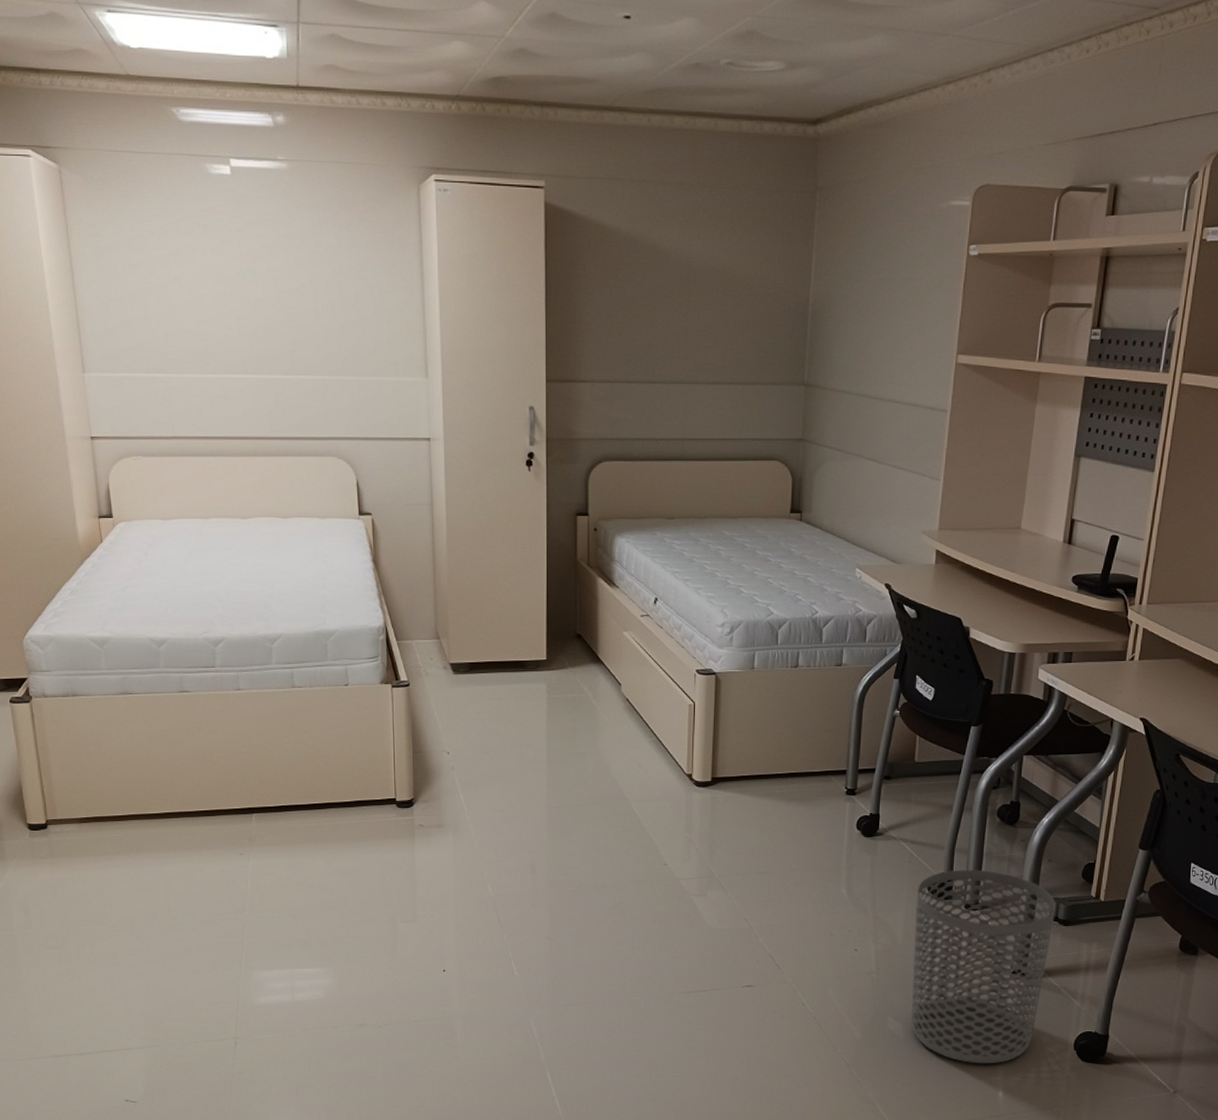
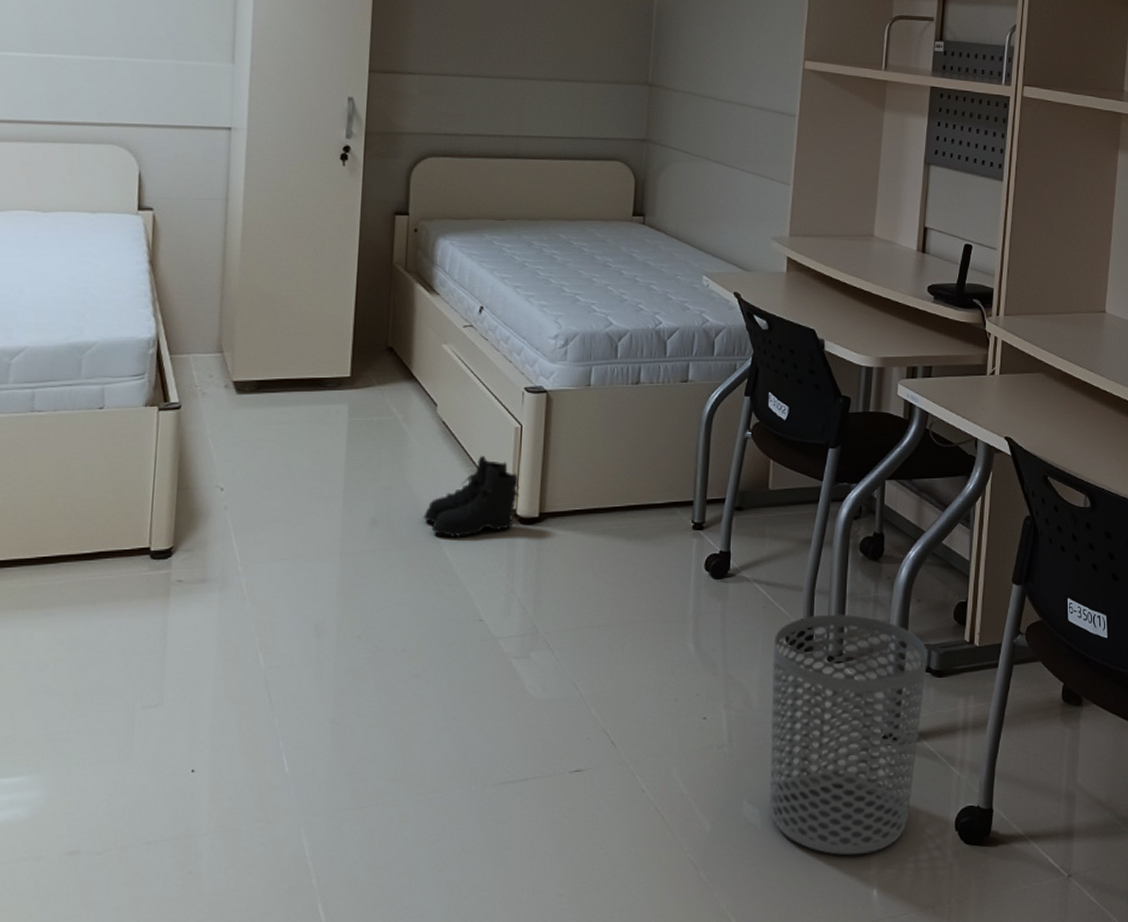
boots: none [614,729,694,797] -> present [423,456,520,538]

